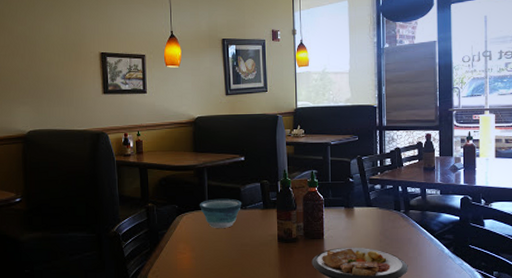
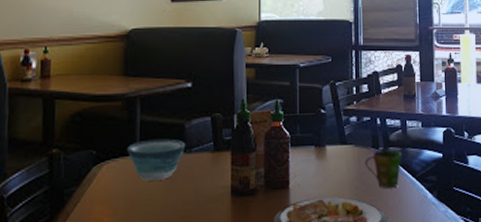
cup: none [388,212,422,243] -> present [364,150,402,188]

